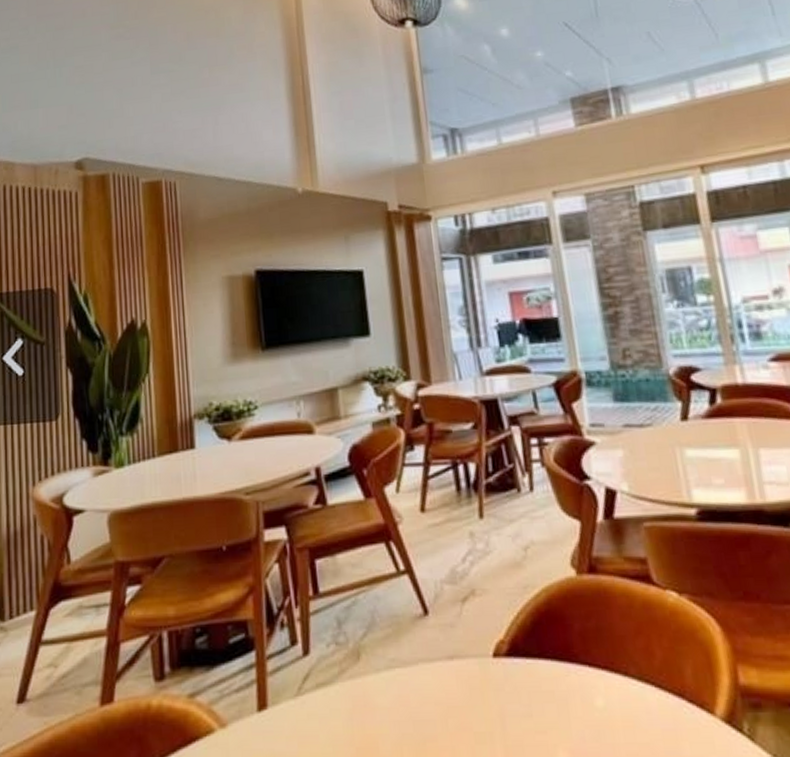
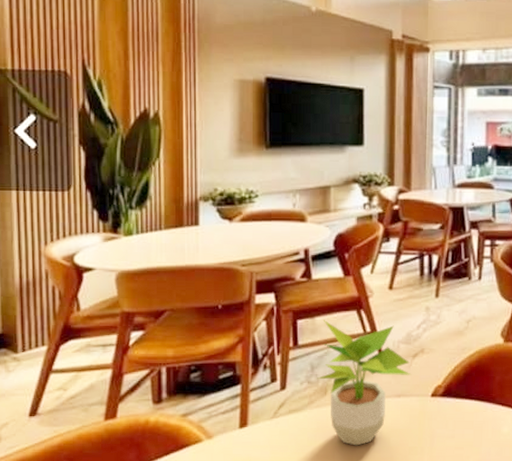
potted plant: none [345,557,464,733] -> present [317,320,412,446]

